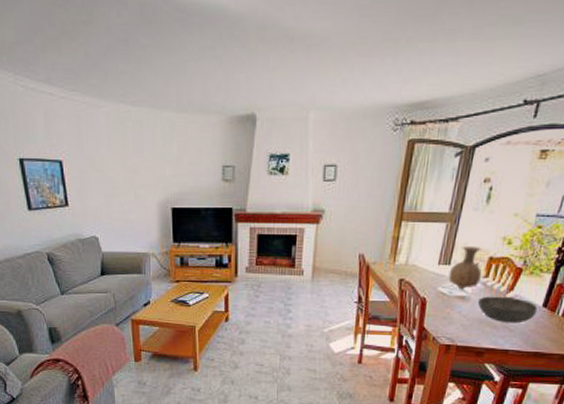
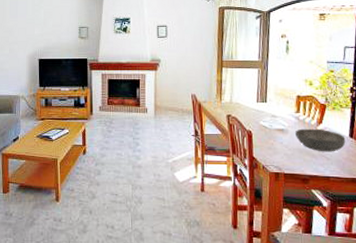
vase: present [448,245,483,290] -> none [267,86,294,124]

